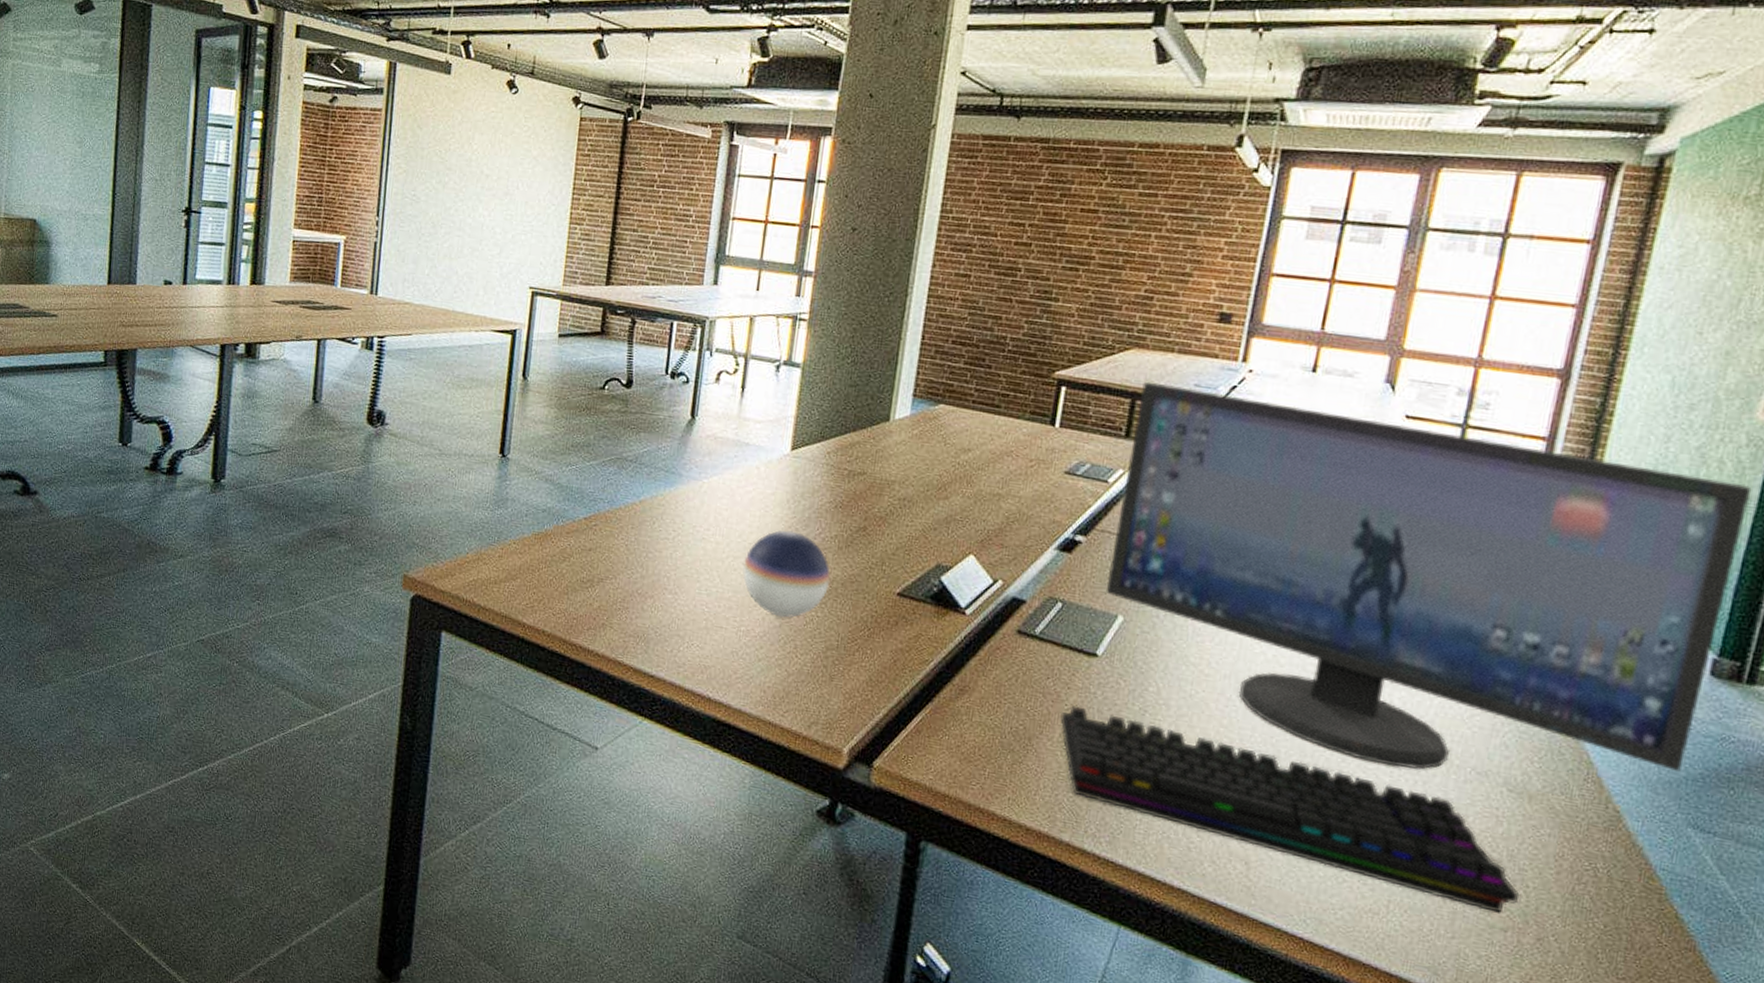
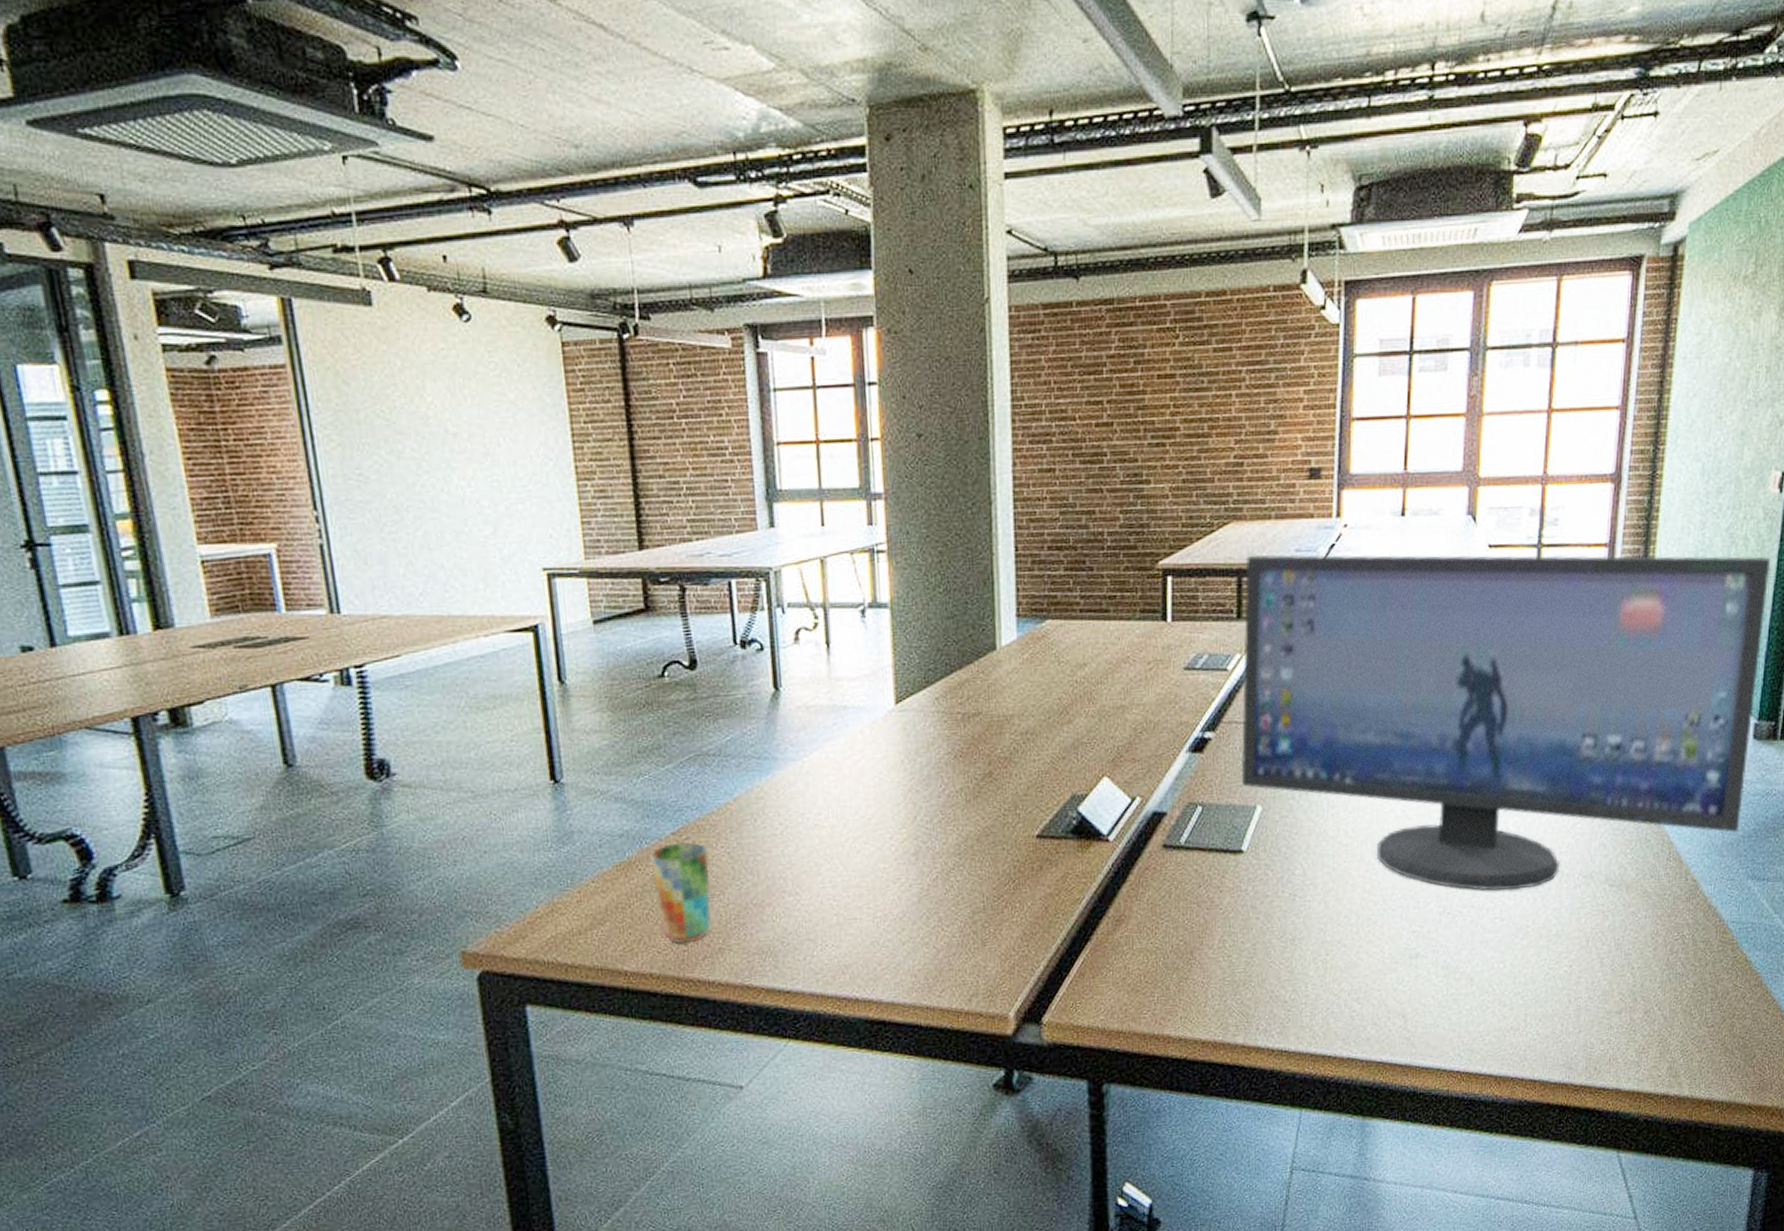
cup: none [559,527,611,613] -> present [651,842,711,944]
speaker: present [742,530,831,619] -> none [866,793,965,892]
keyboard: present [1059,705,1520,913] -> none [1217,906,1628,1000]

